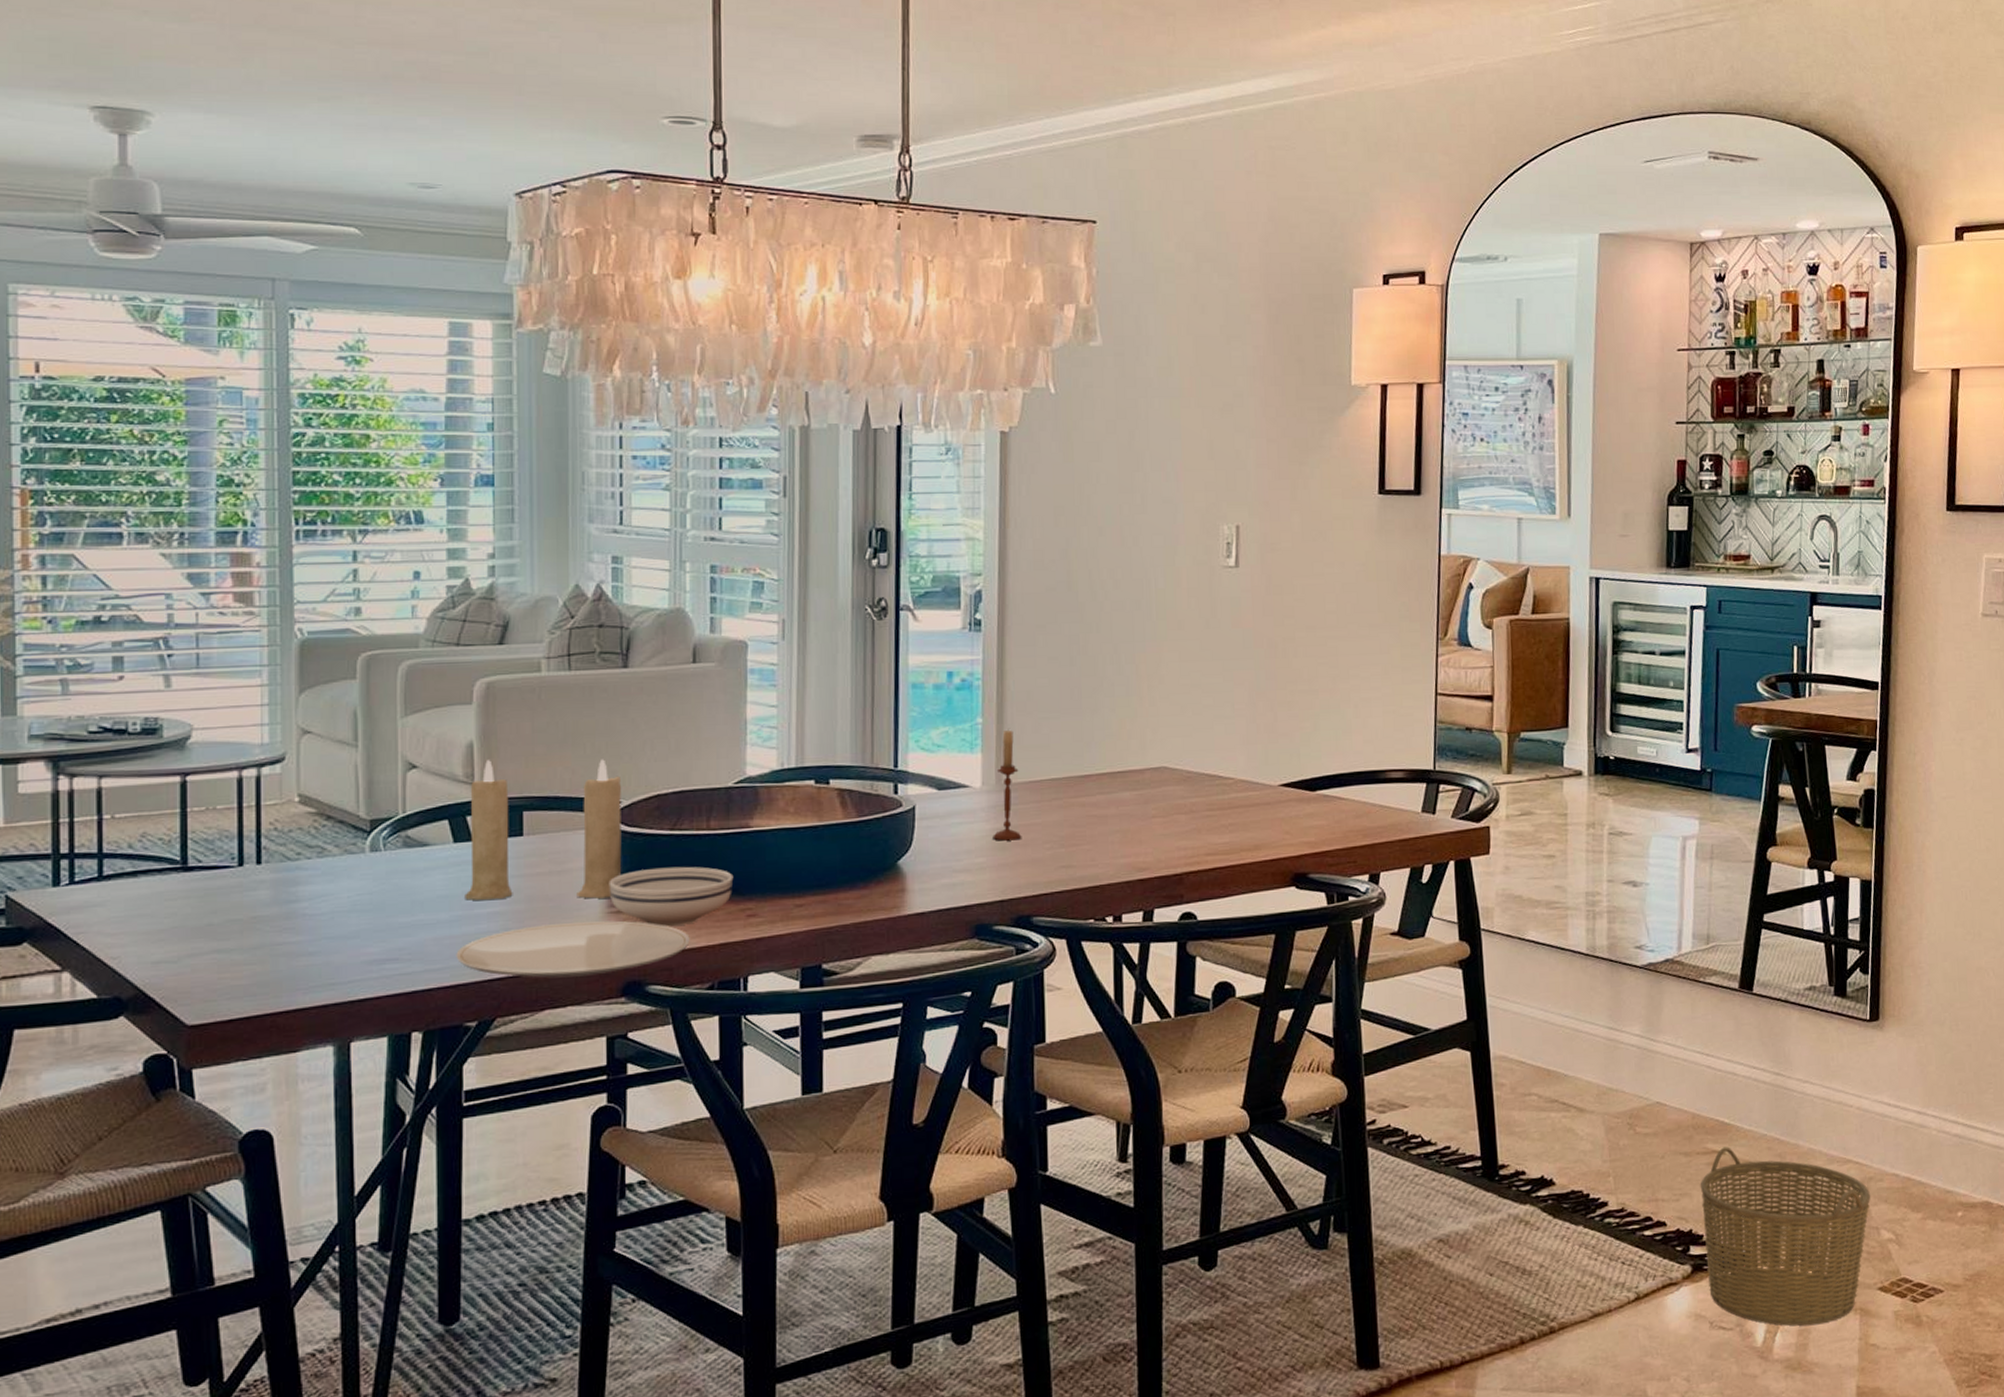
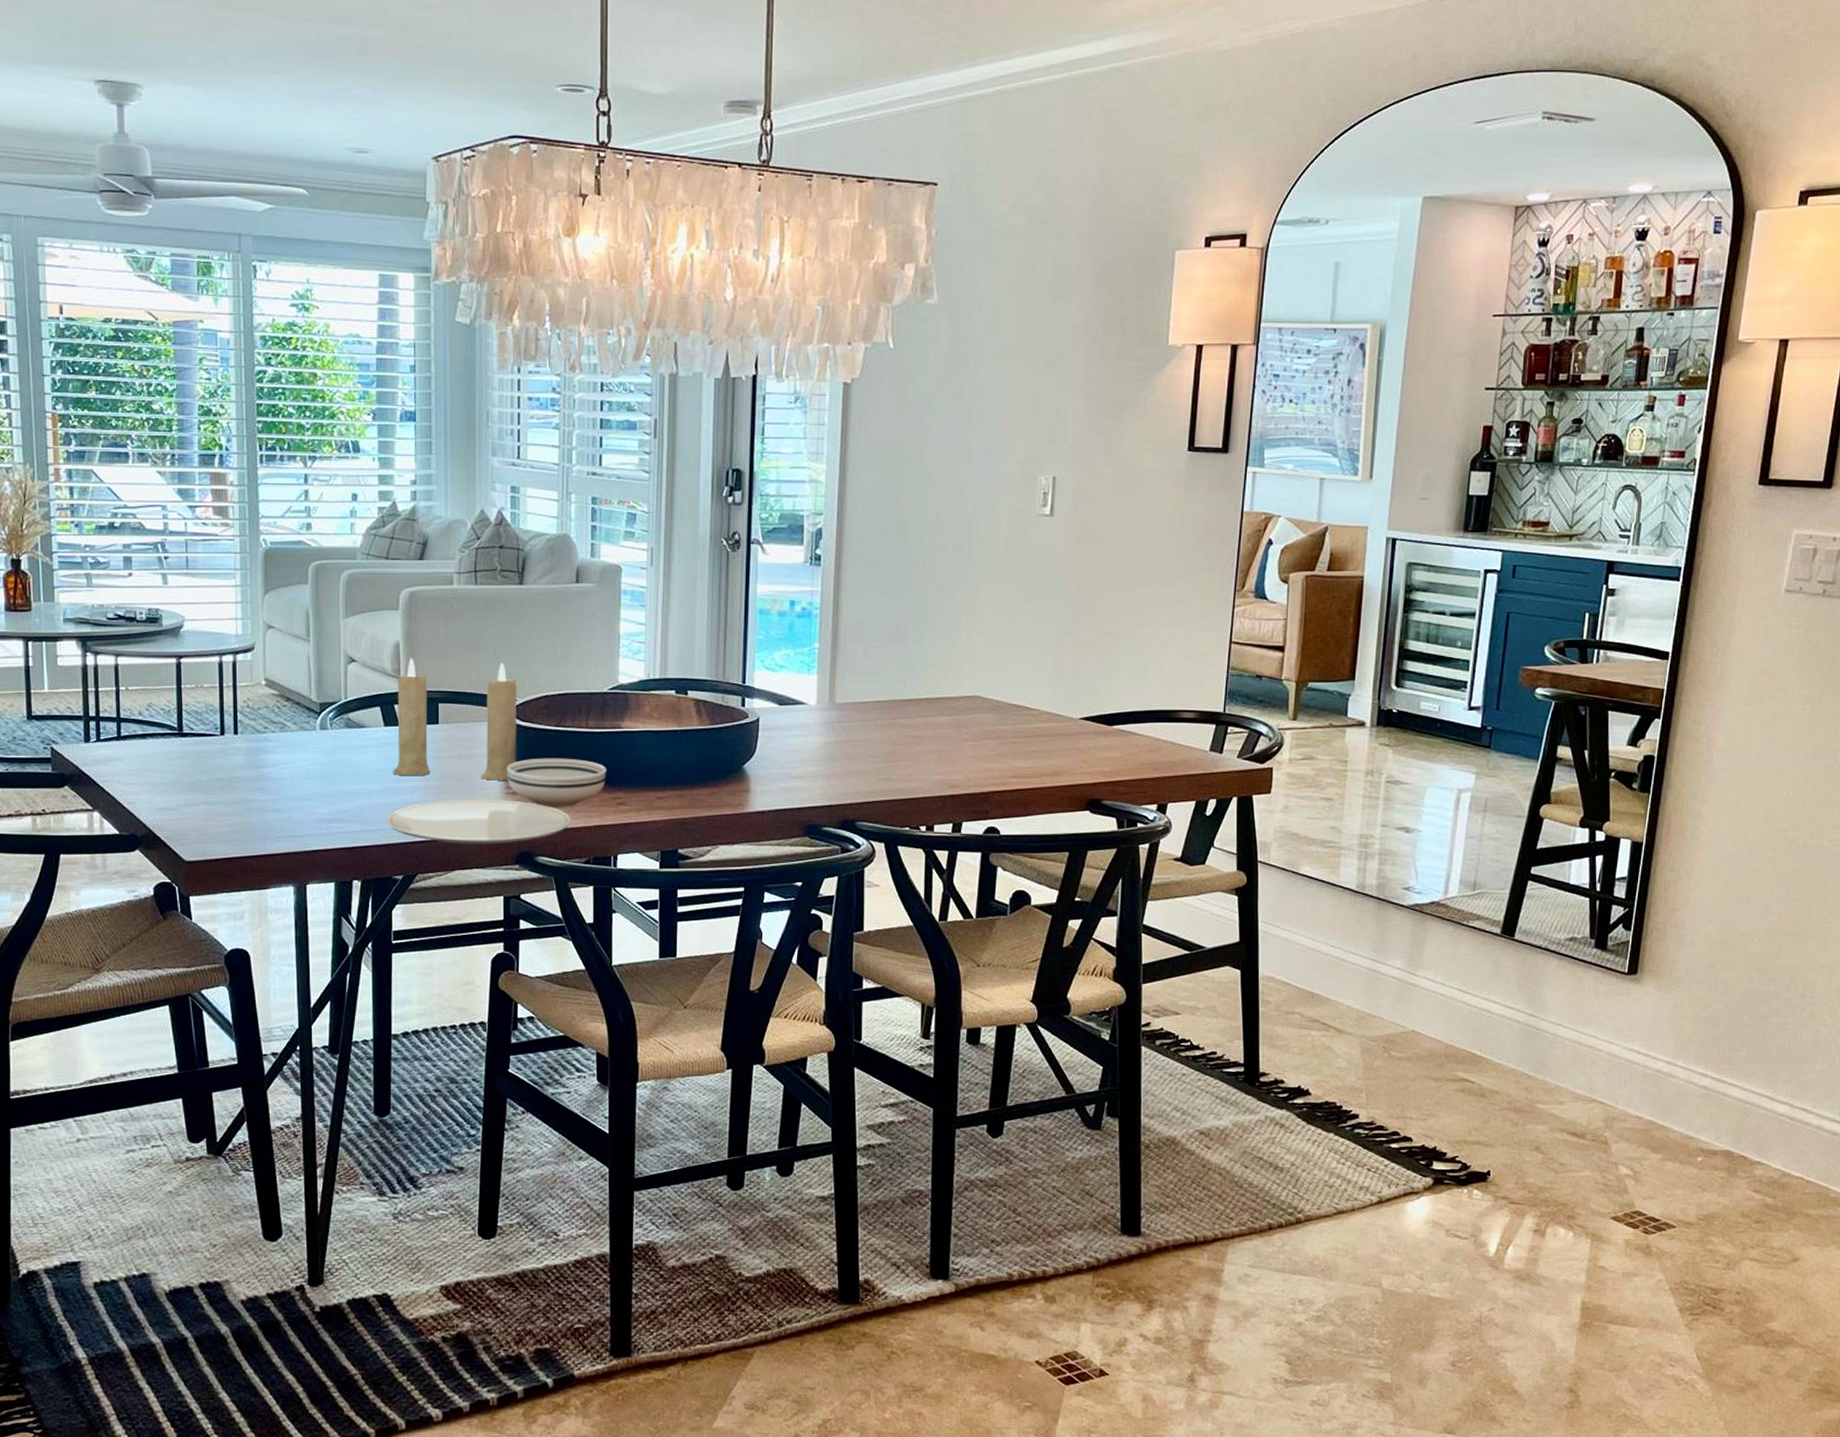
candlestick: present [993,728,1022,841] -> none [824,653,850,753]
basket: present [1700,1146,1871,1326] -> none [1447,1076,1613,1244]

